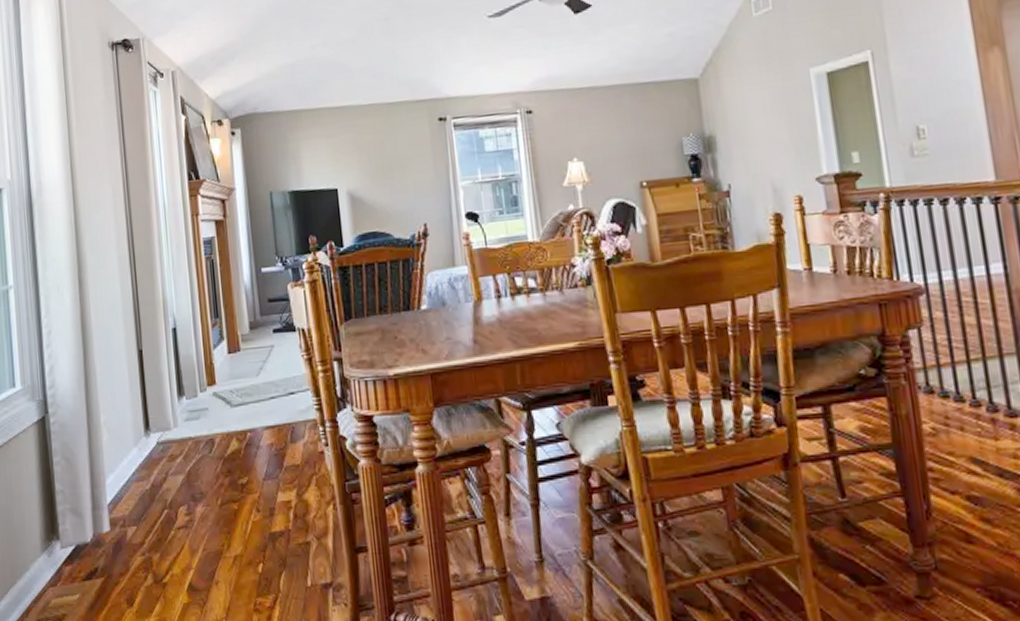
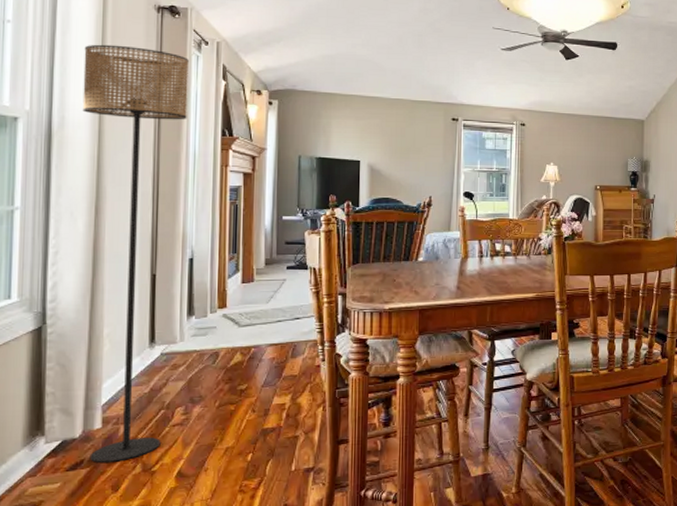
floor lamp: none [51,92,168,571] -> present [82,44,189,463]

